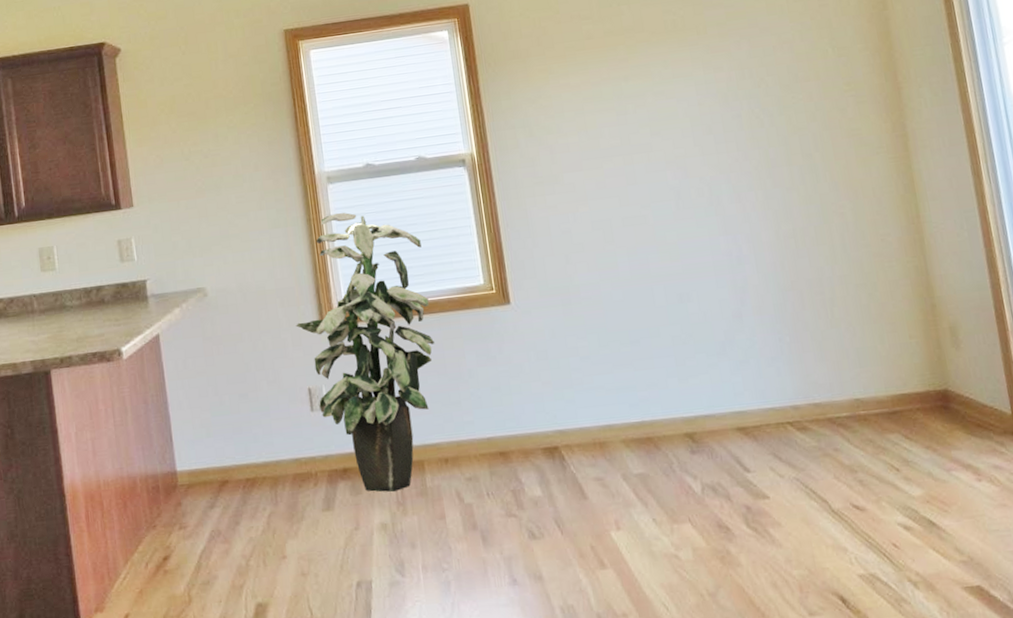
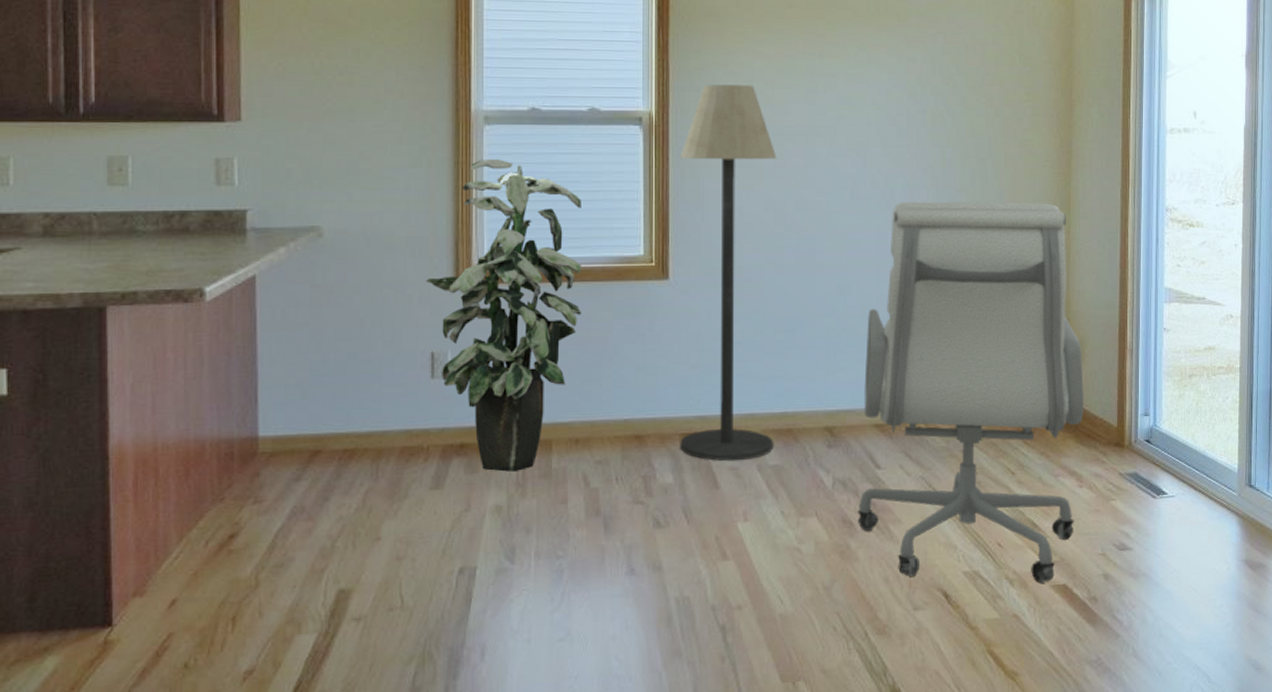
floor lamp: none [505,115,635,473] -> present [680,84,777,462]
office chair: none [712,189,980,585] -> present [858,201,1084,584]

